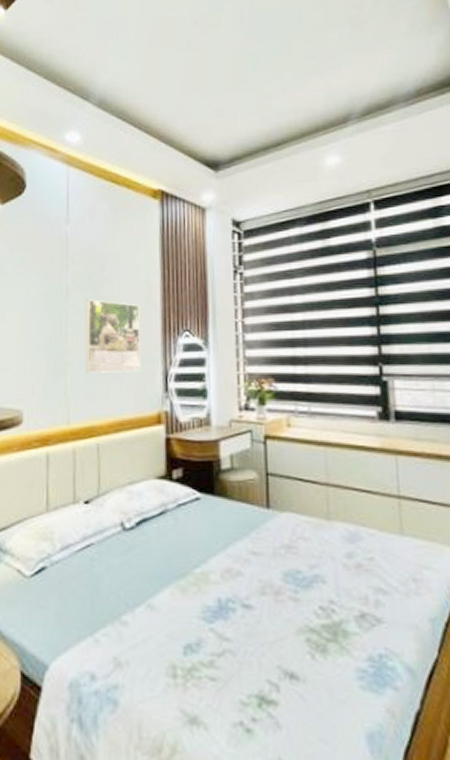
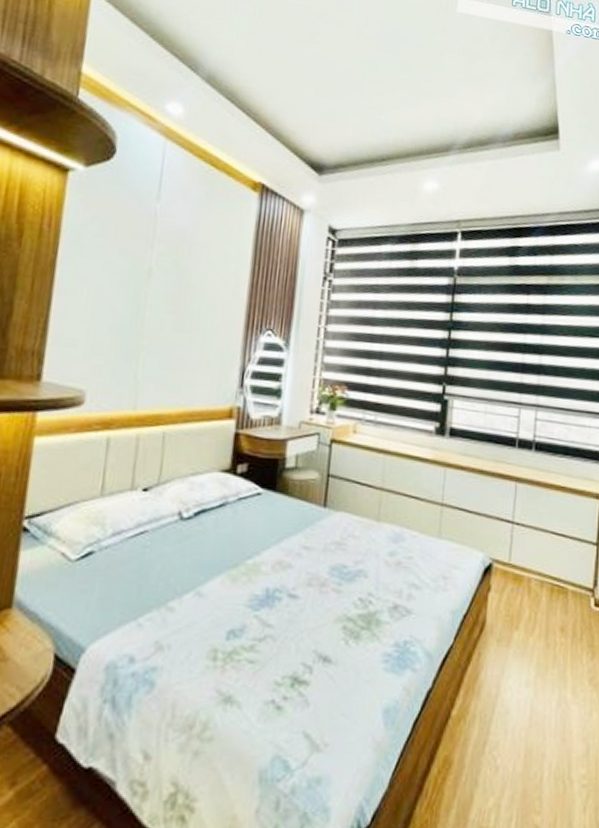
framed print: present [85,299,141,373] -> none [160,284,225,365]

